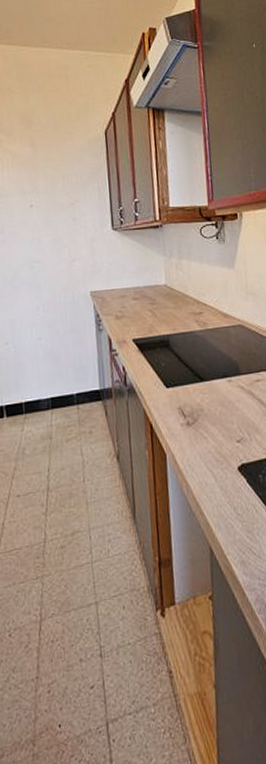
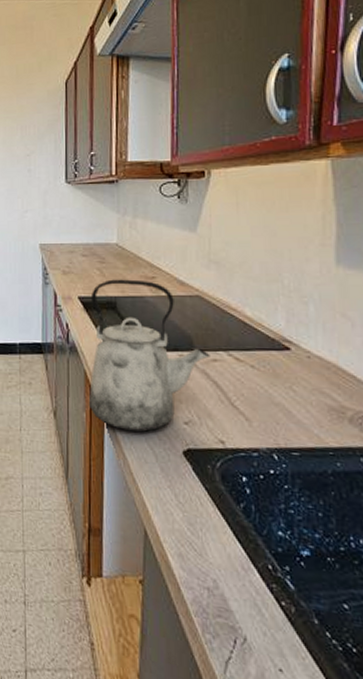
kettle: none [145,316,254,460] -> present [88,279,210,432]

